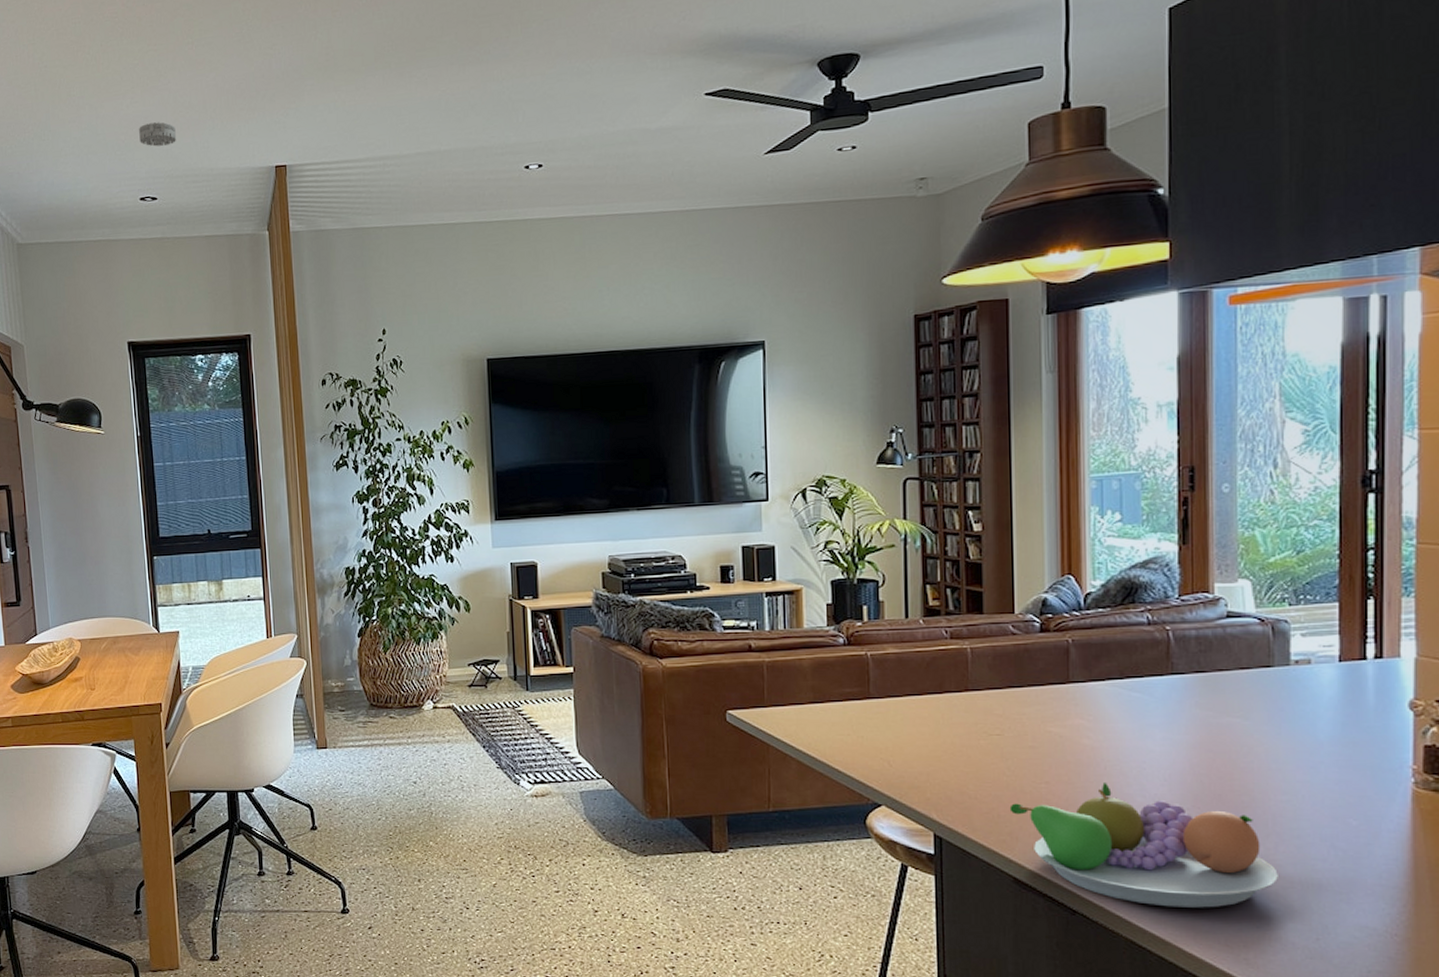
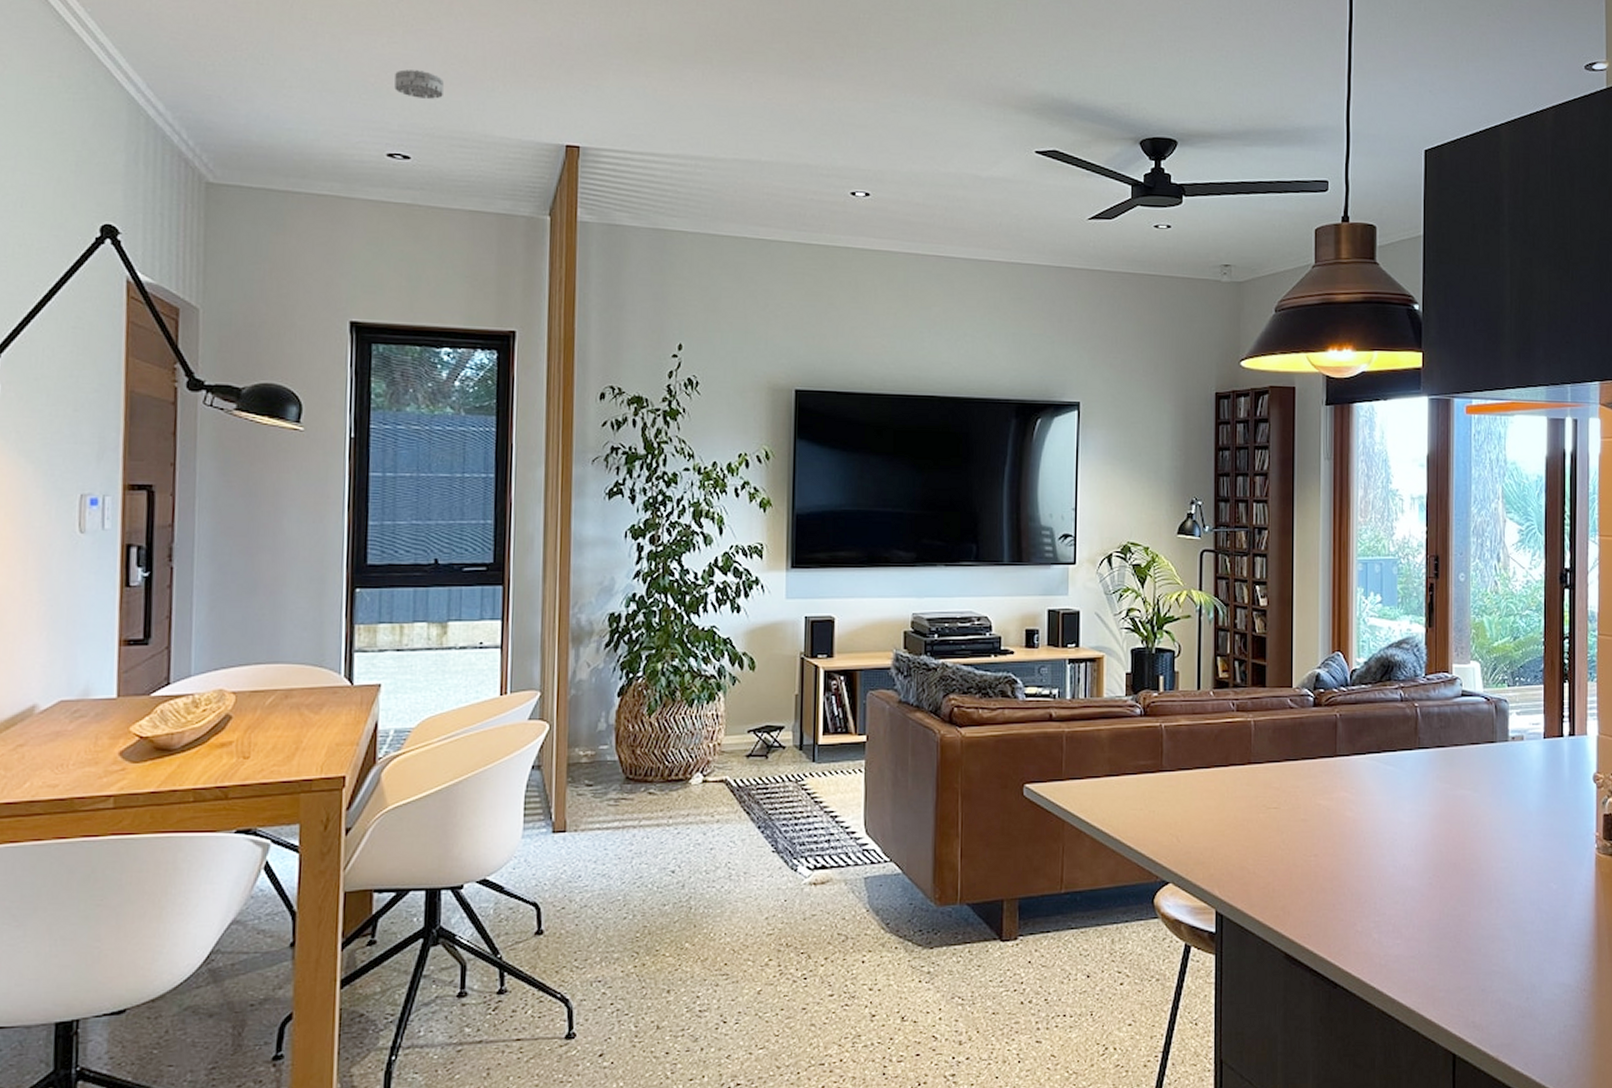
fruit bowl: present [1009,781,1278,908] -> none [1283,853,1498,975]

